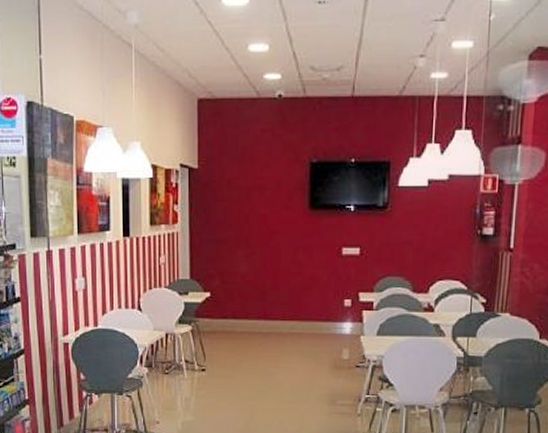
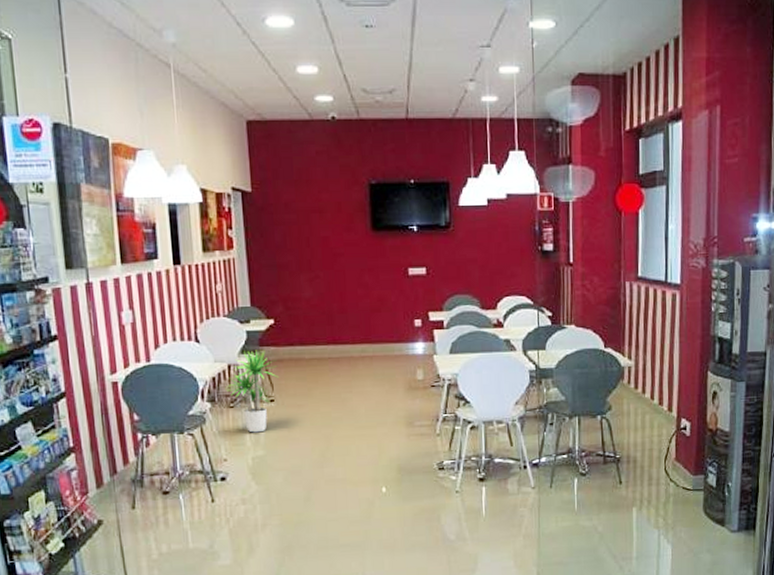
potted plant: none [162,320,211,399] -> present [225,350,279,433]

